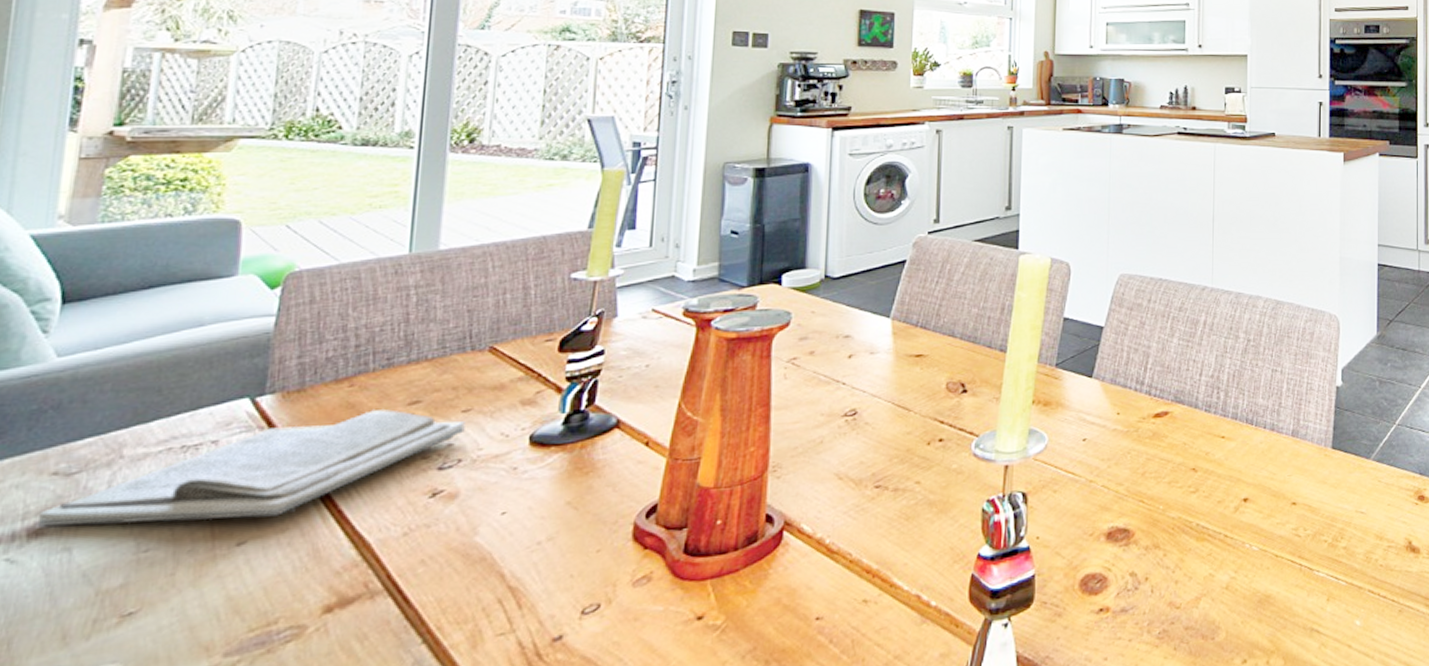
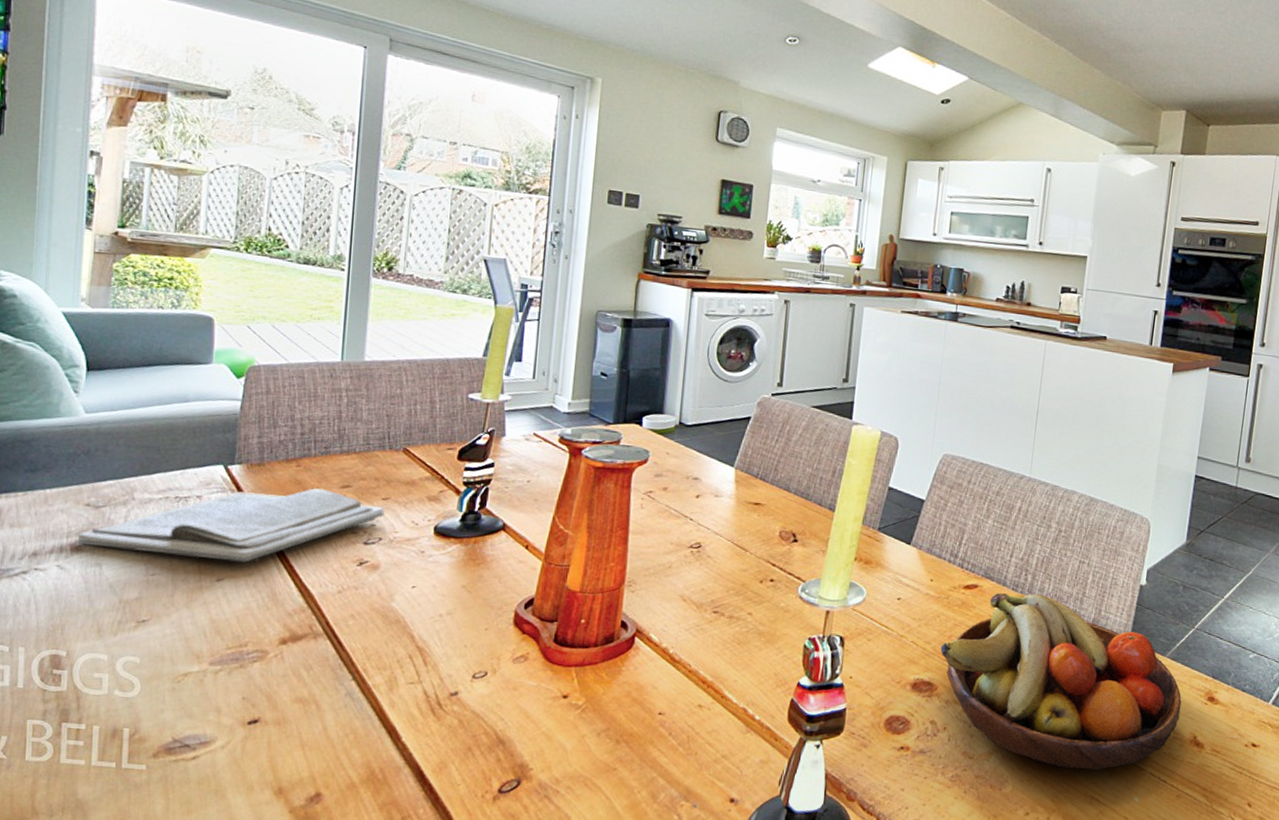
fruit bowl: none [1134,412,1392,602] -> present [940,593,1182,771]

